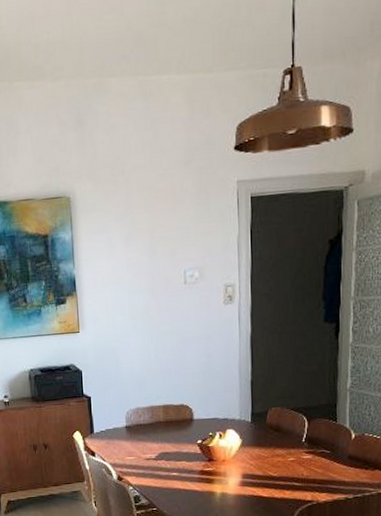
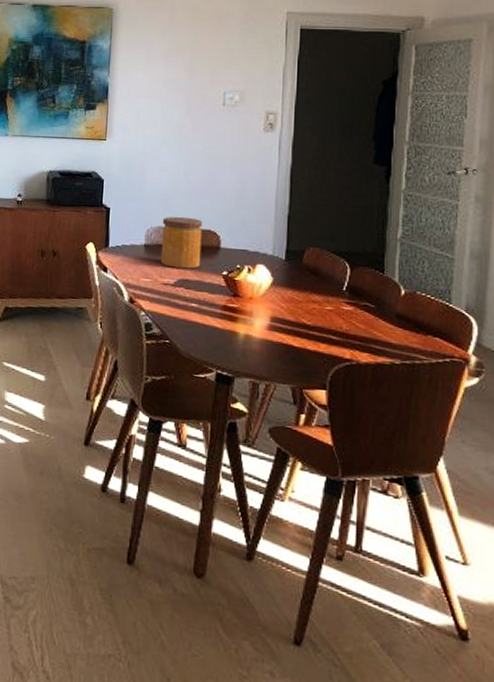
jar: none [139,395,177,444] -> present [160,216,203,269]

